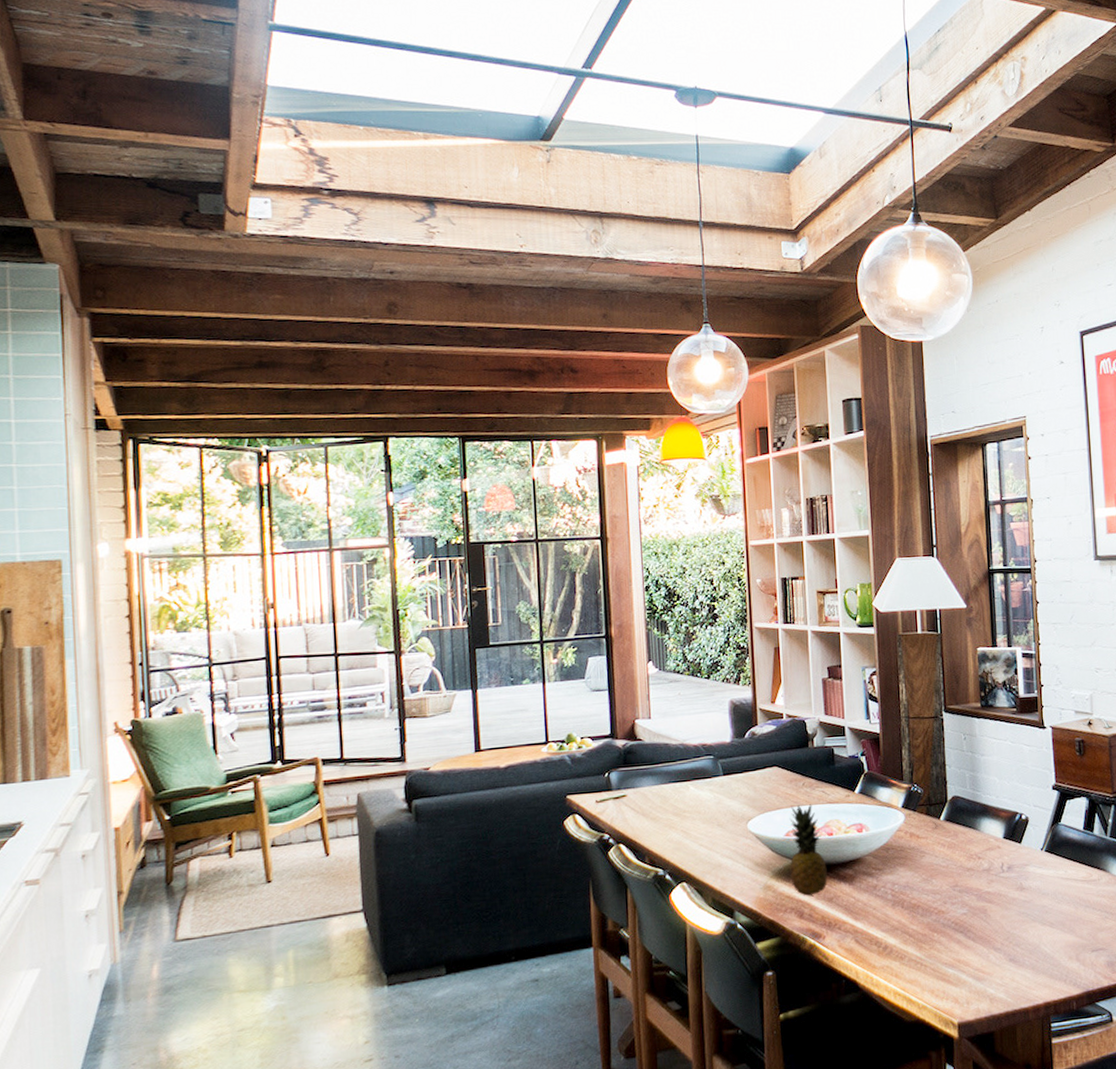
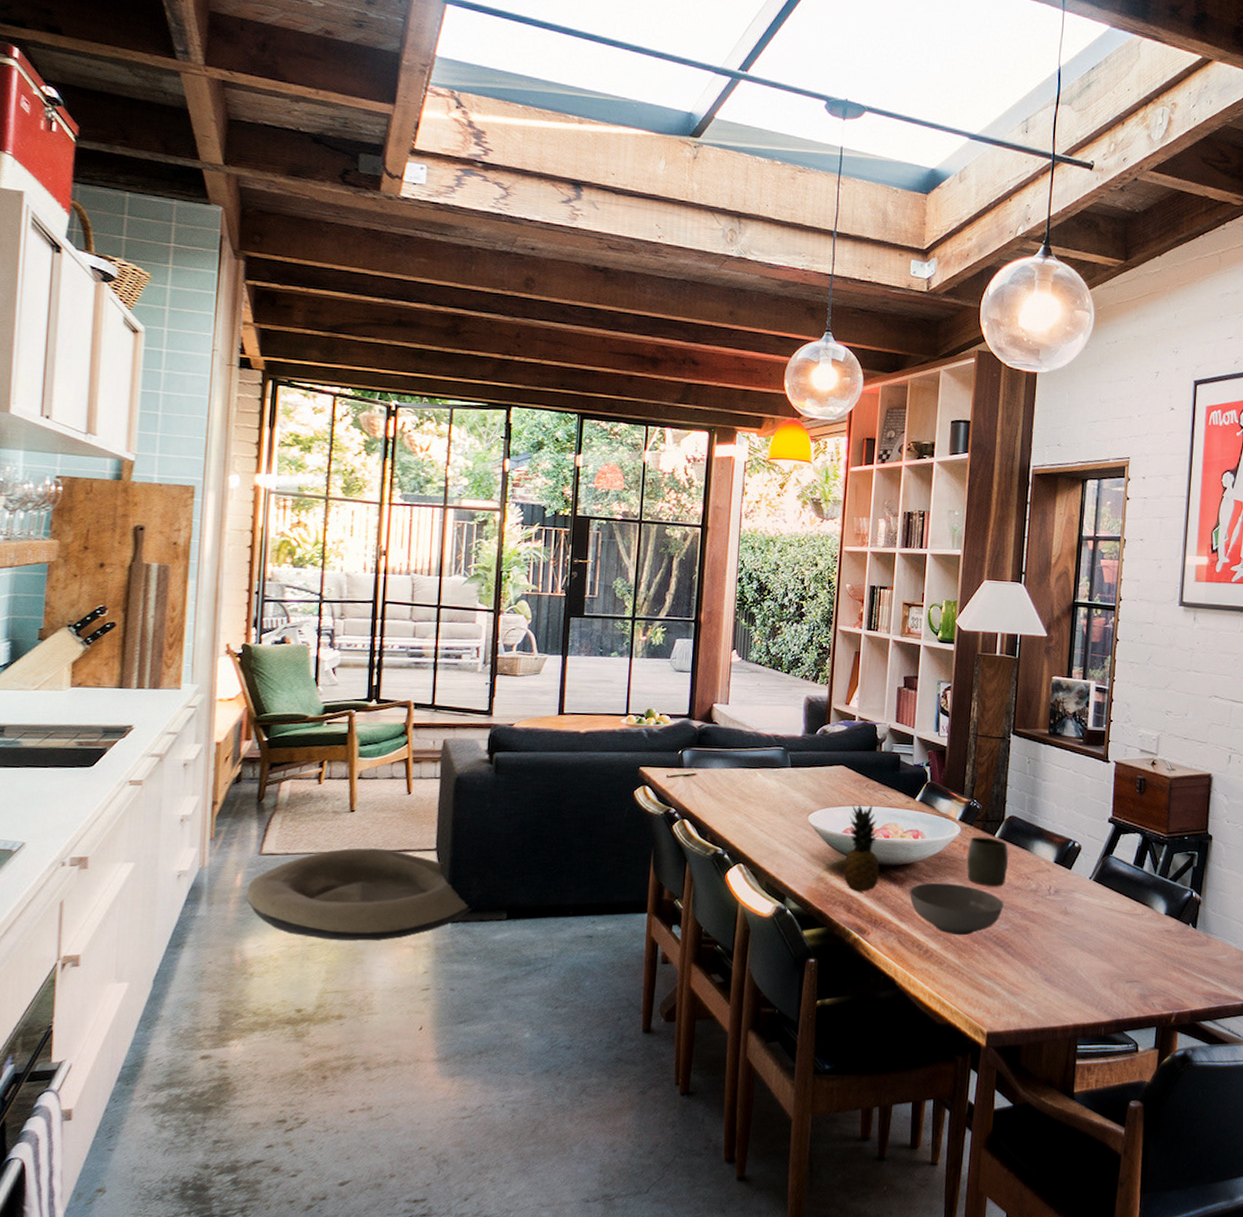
dog bed: none [164,917,410,1023] -> present [246,848,474,941]
bowl: none [860,874,959,927] -> present [909,882,1005,936]
mug: none [914,821,957,872] -> present [966,836,1008,886]

